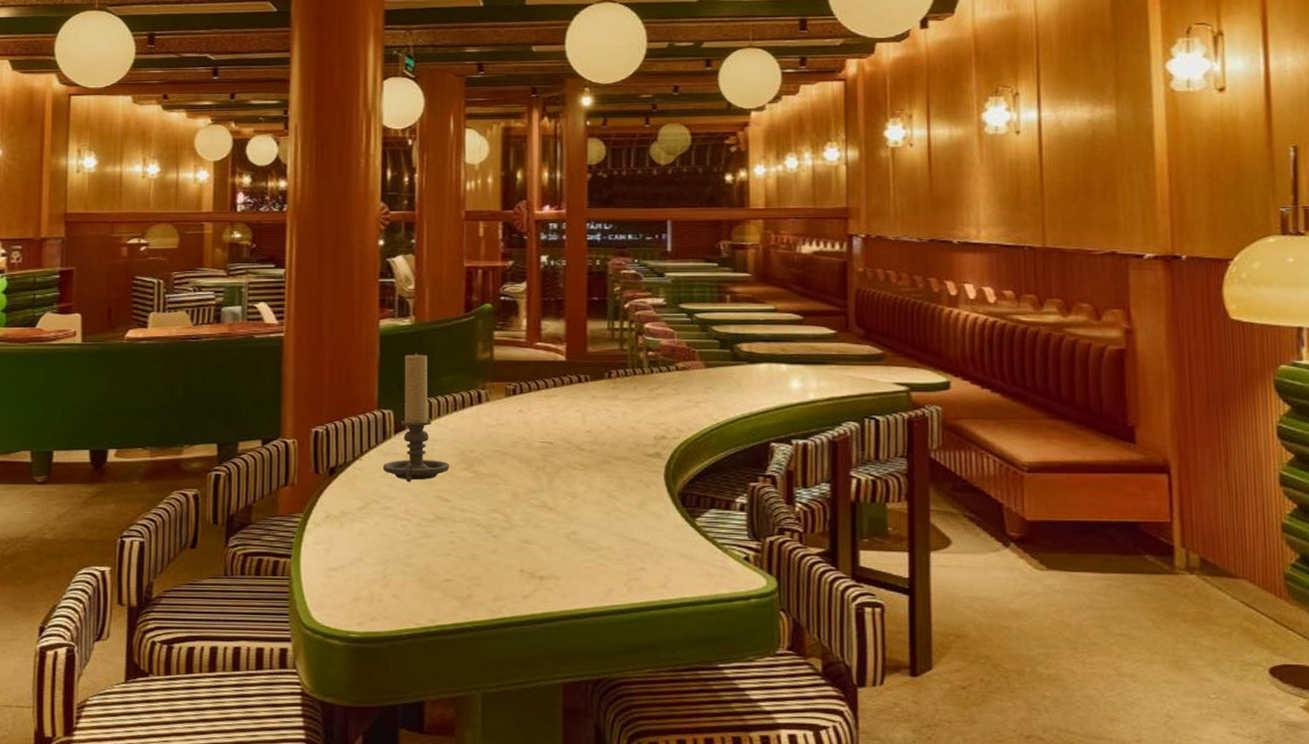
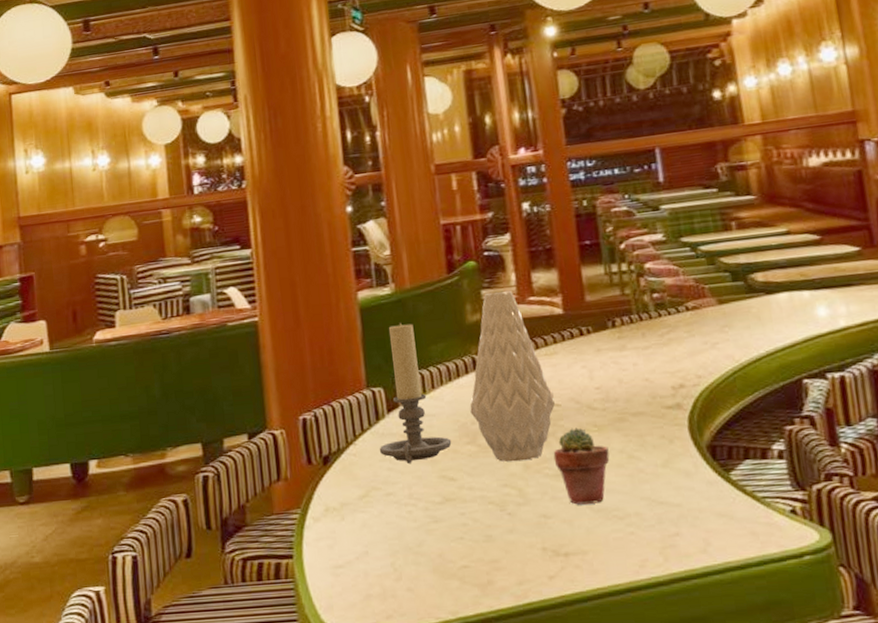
vase: none [470,334,549,490] -> present [470,290,556,462]
potted succulent: none [541,465,591,535] -> present [553,427,610,505]

